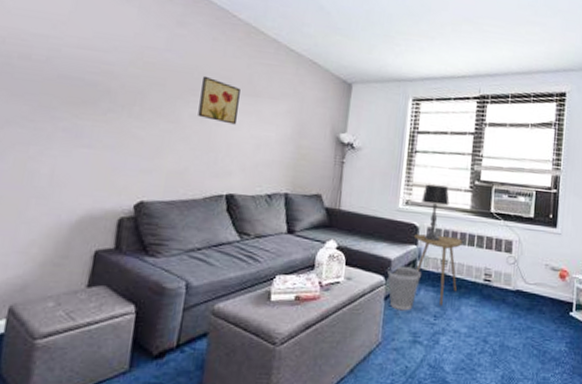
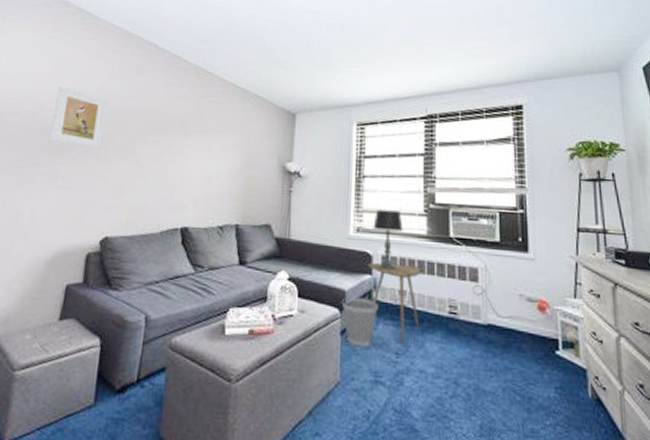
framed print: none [71,29,143,106] -> present [49,85,108,149]
wall art: present [198,75,241,125] -> none [155,117,192,161]

